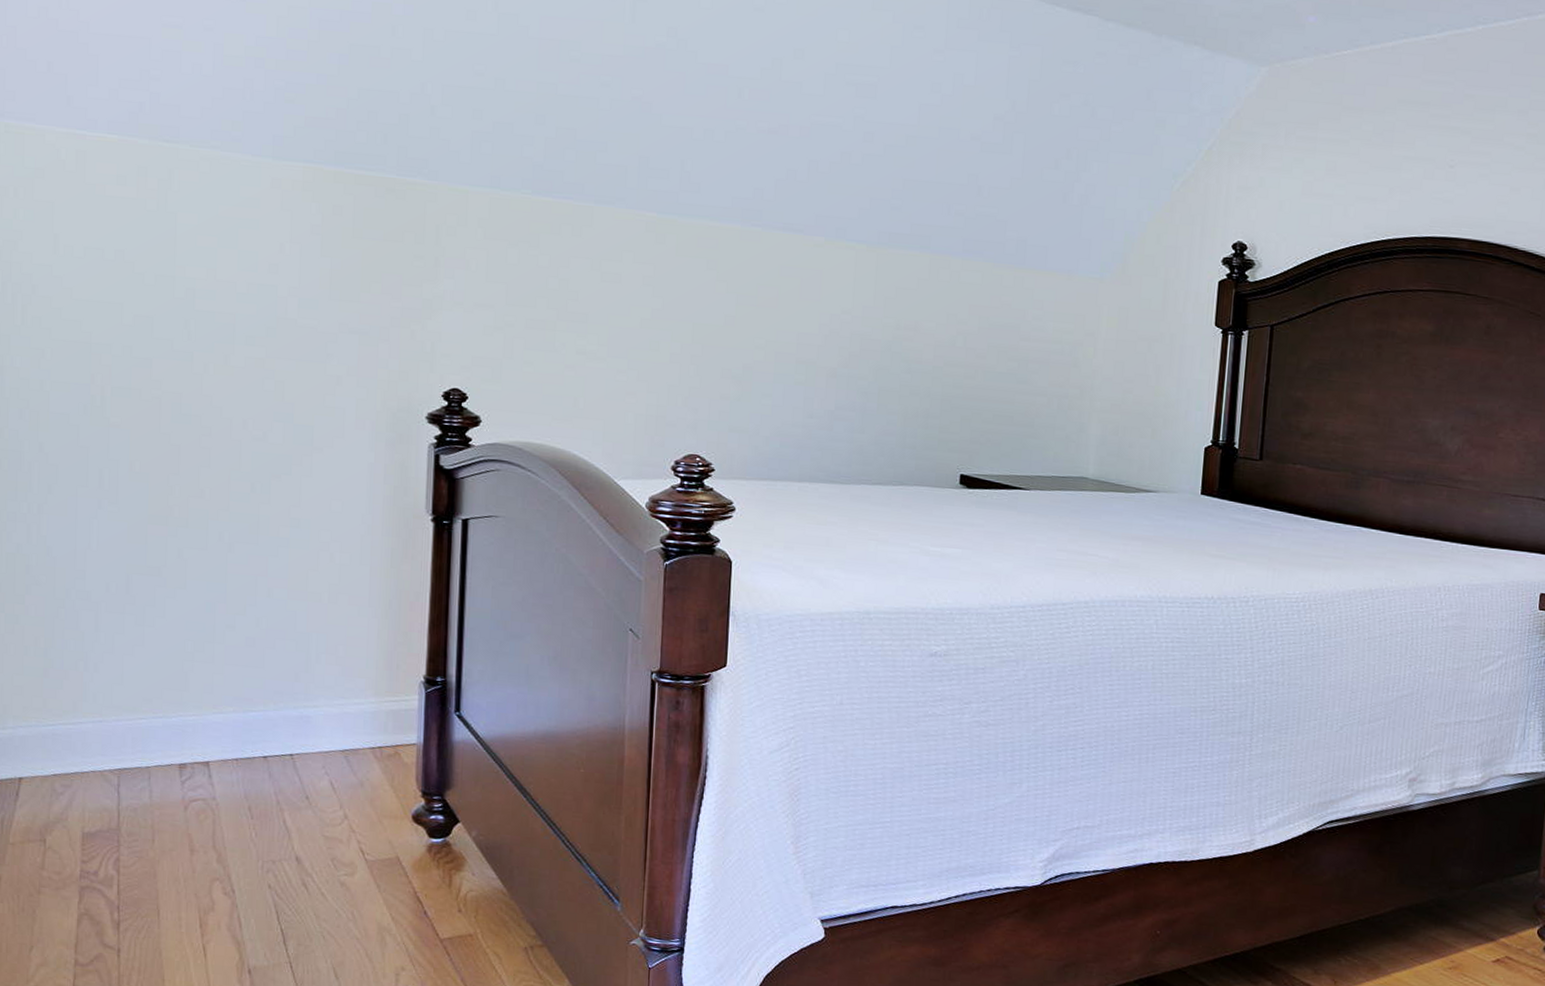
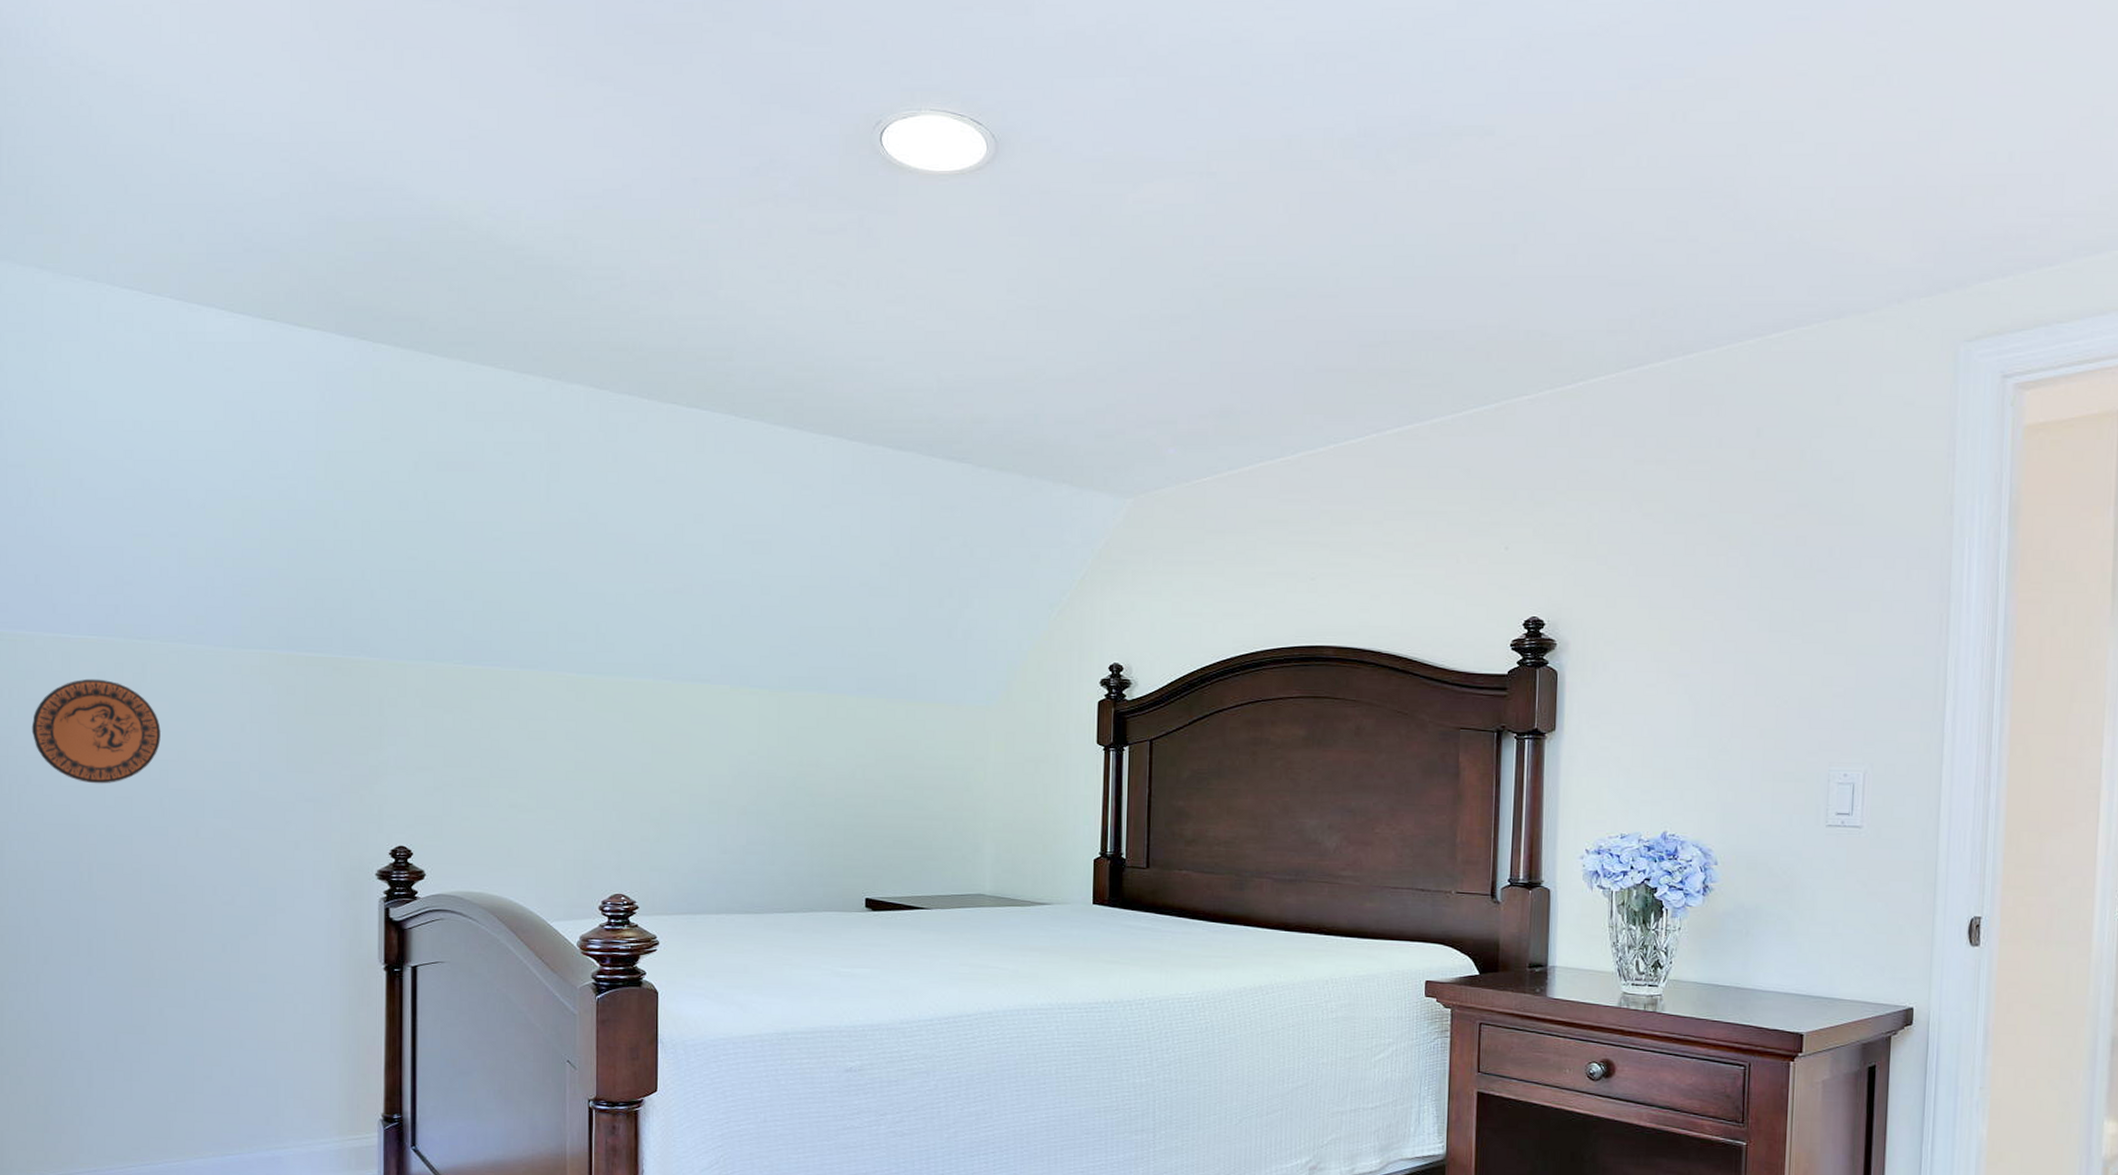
decorative plate: none [39,182,188,300] -> present [31,678,161,784]

